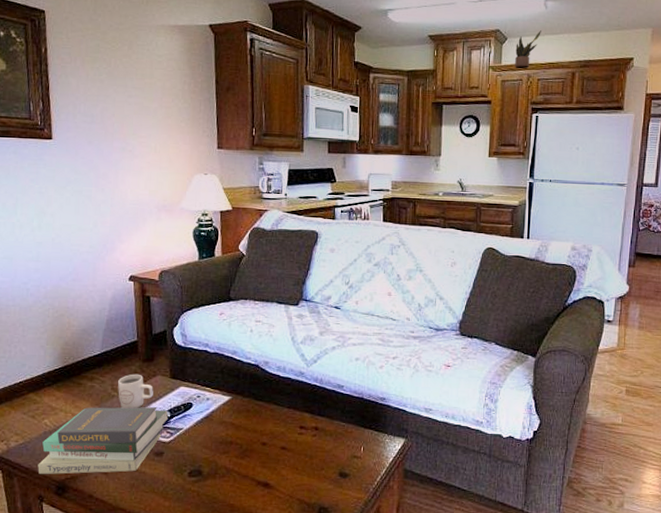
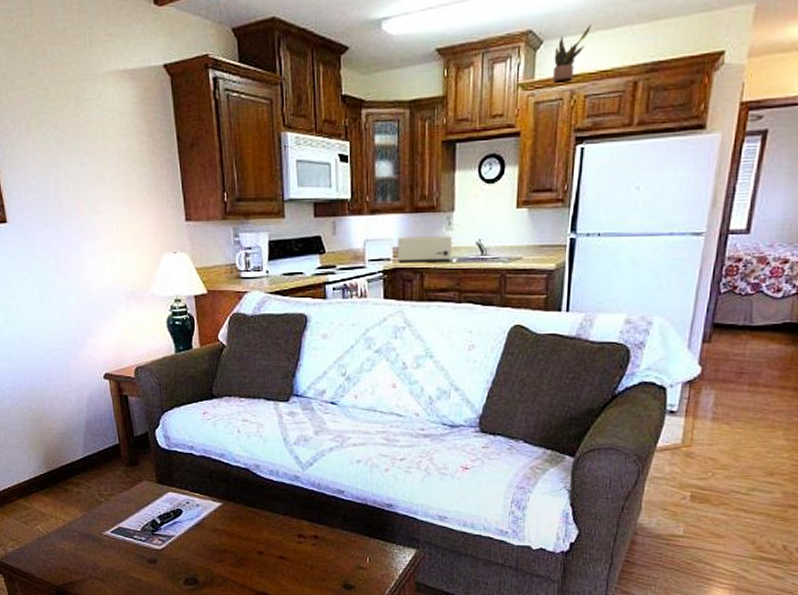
books: present [38,407,168,475] -> none [36,513,158,580]
mug: present [118,374,154,409] -> none [104,479,141,515]
toaster: none [395,173,440,194] -> present [397,235,453,263]

